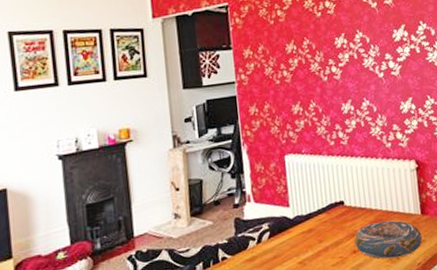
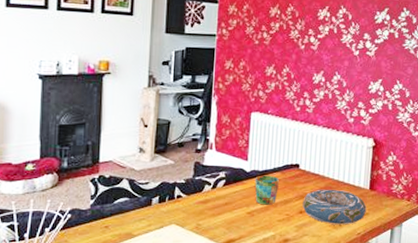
mug: none [300,218,327,252] -> present [254,175,279,205]

